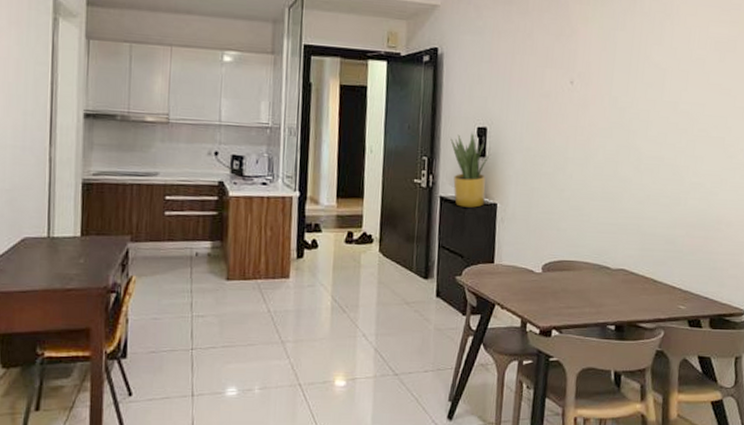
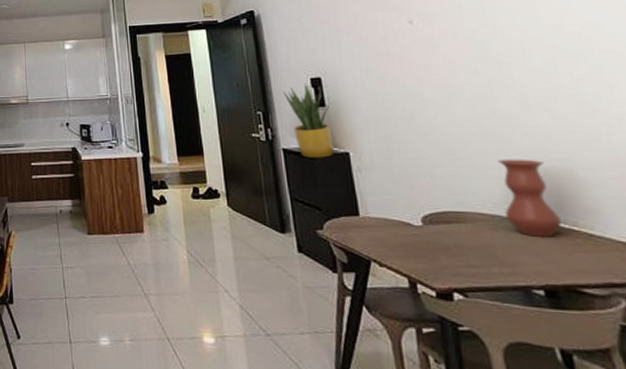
vase: none [603,216,640,283] -> present [498,159,563,237]

